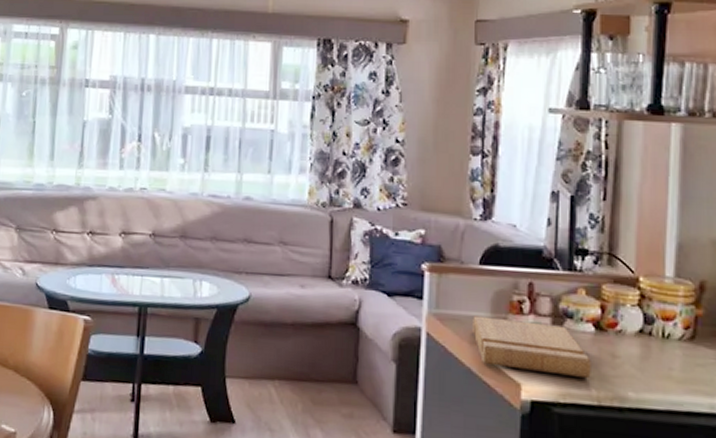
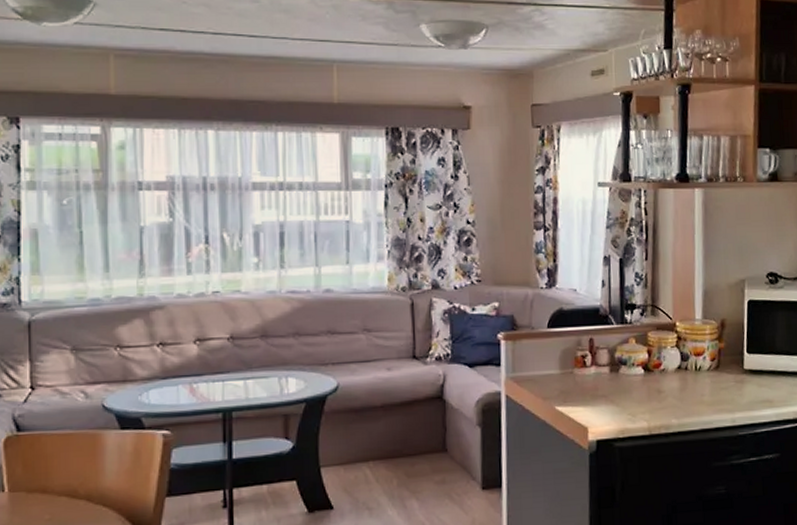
cutting board: present [472,316,591,378] -> none [545,372,643,416]

